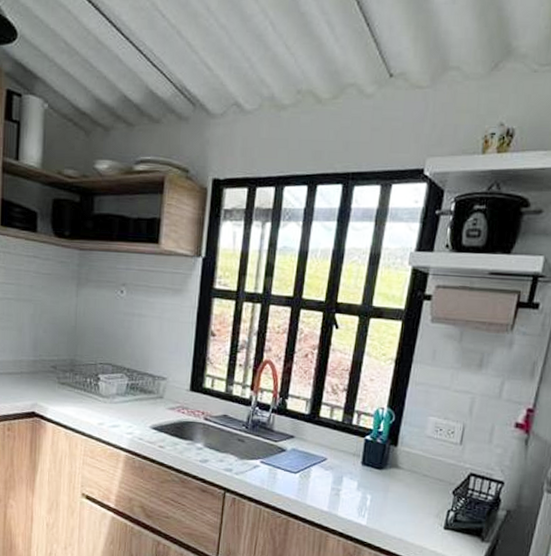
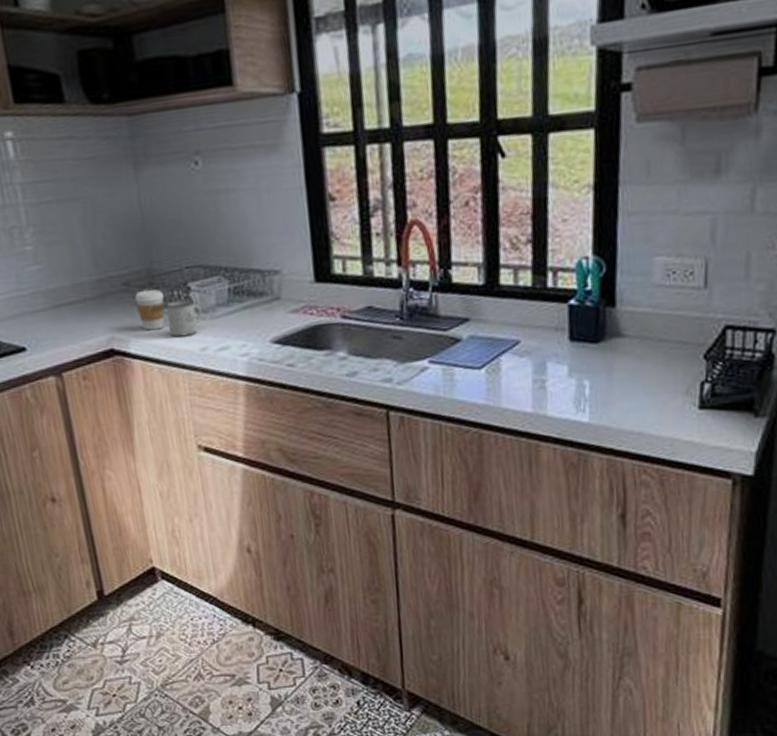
coffee cup: none [57,373,79,404] -> present [134,289,165,331]
mug: none [78,385,105,413] -> present [166,299,202,338]

